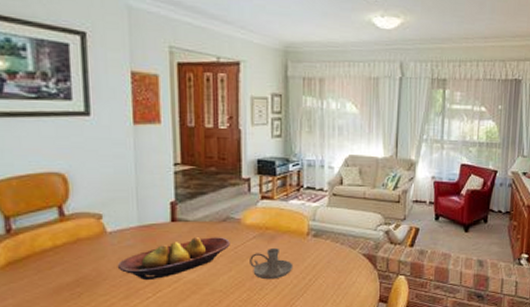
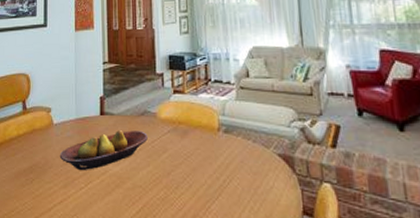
candle holder: present [250,247,293,280] -> none [165,143,207,178]

